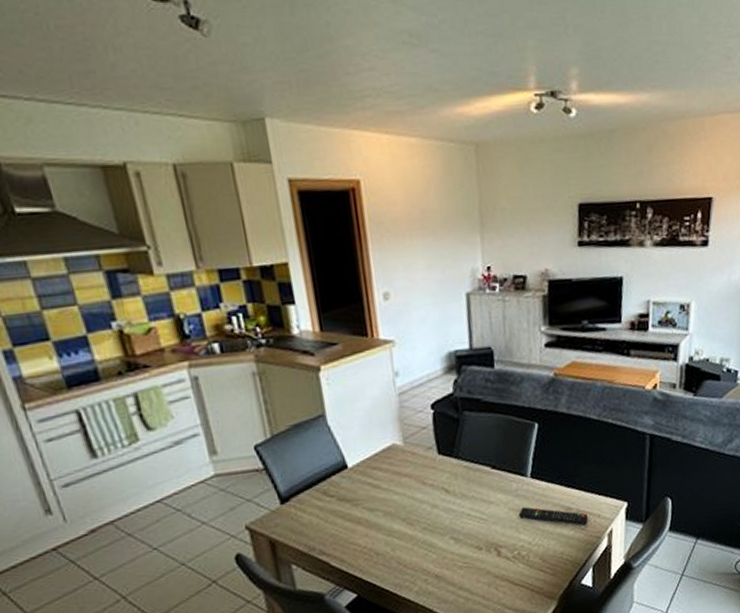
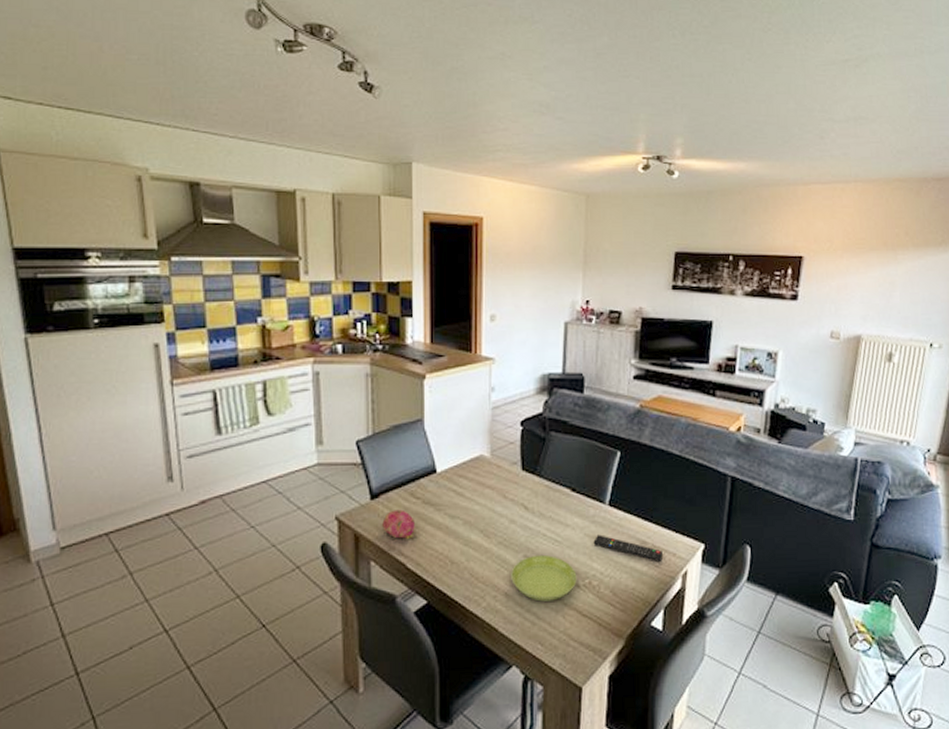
fruit: none [296,509,335,539] -> present [381,509,416,539]
saucer: none [439,533,506,578] -> present [511,554,577,602]

